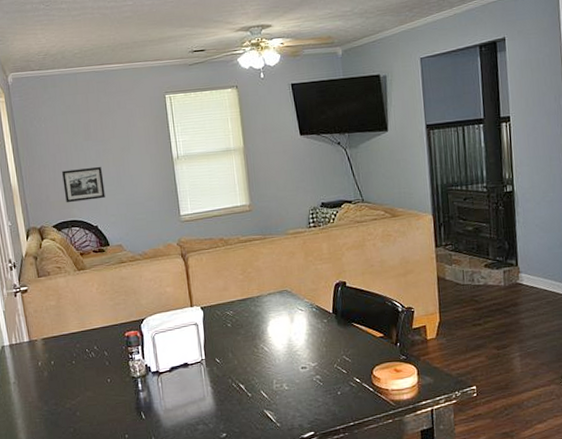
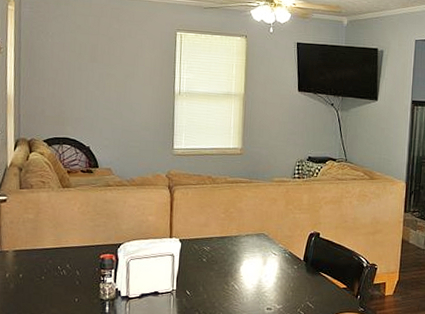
picture frame: present [62,167,105,203] -> none [61,88,103,121]

